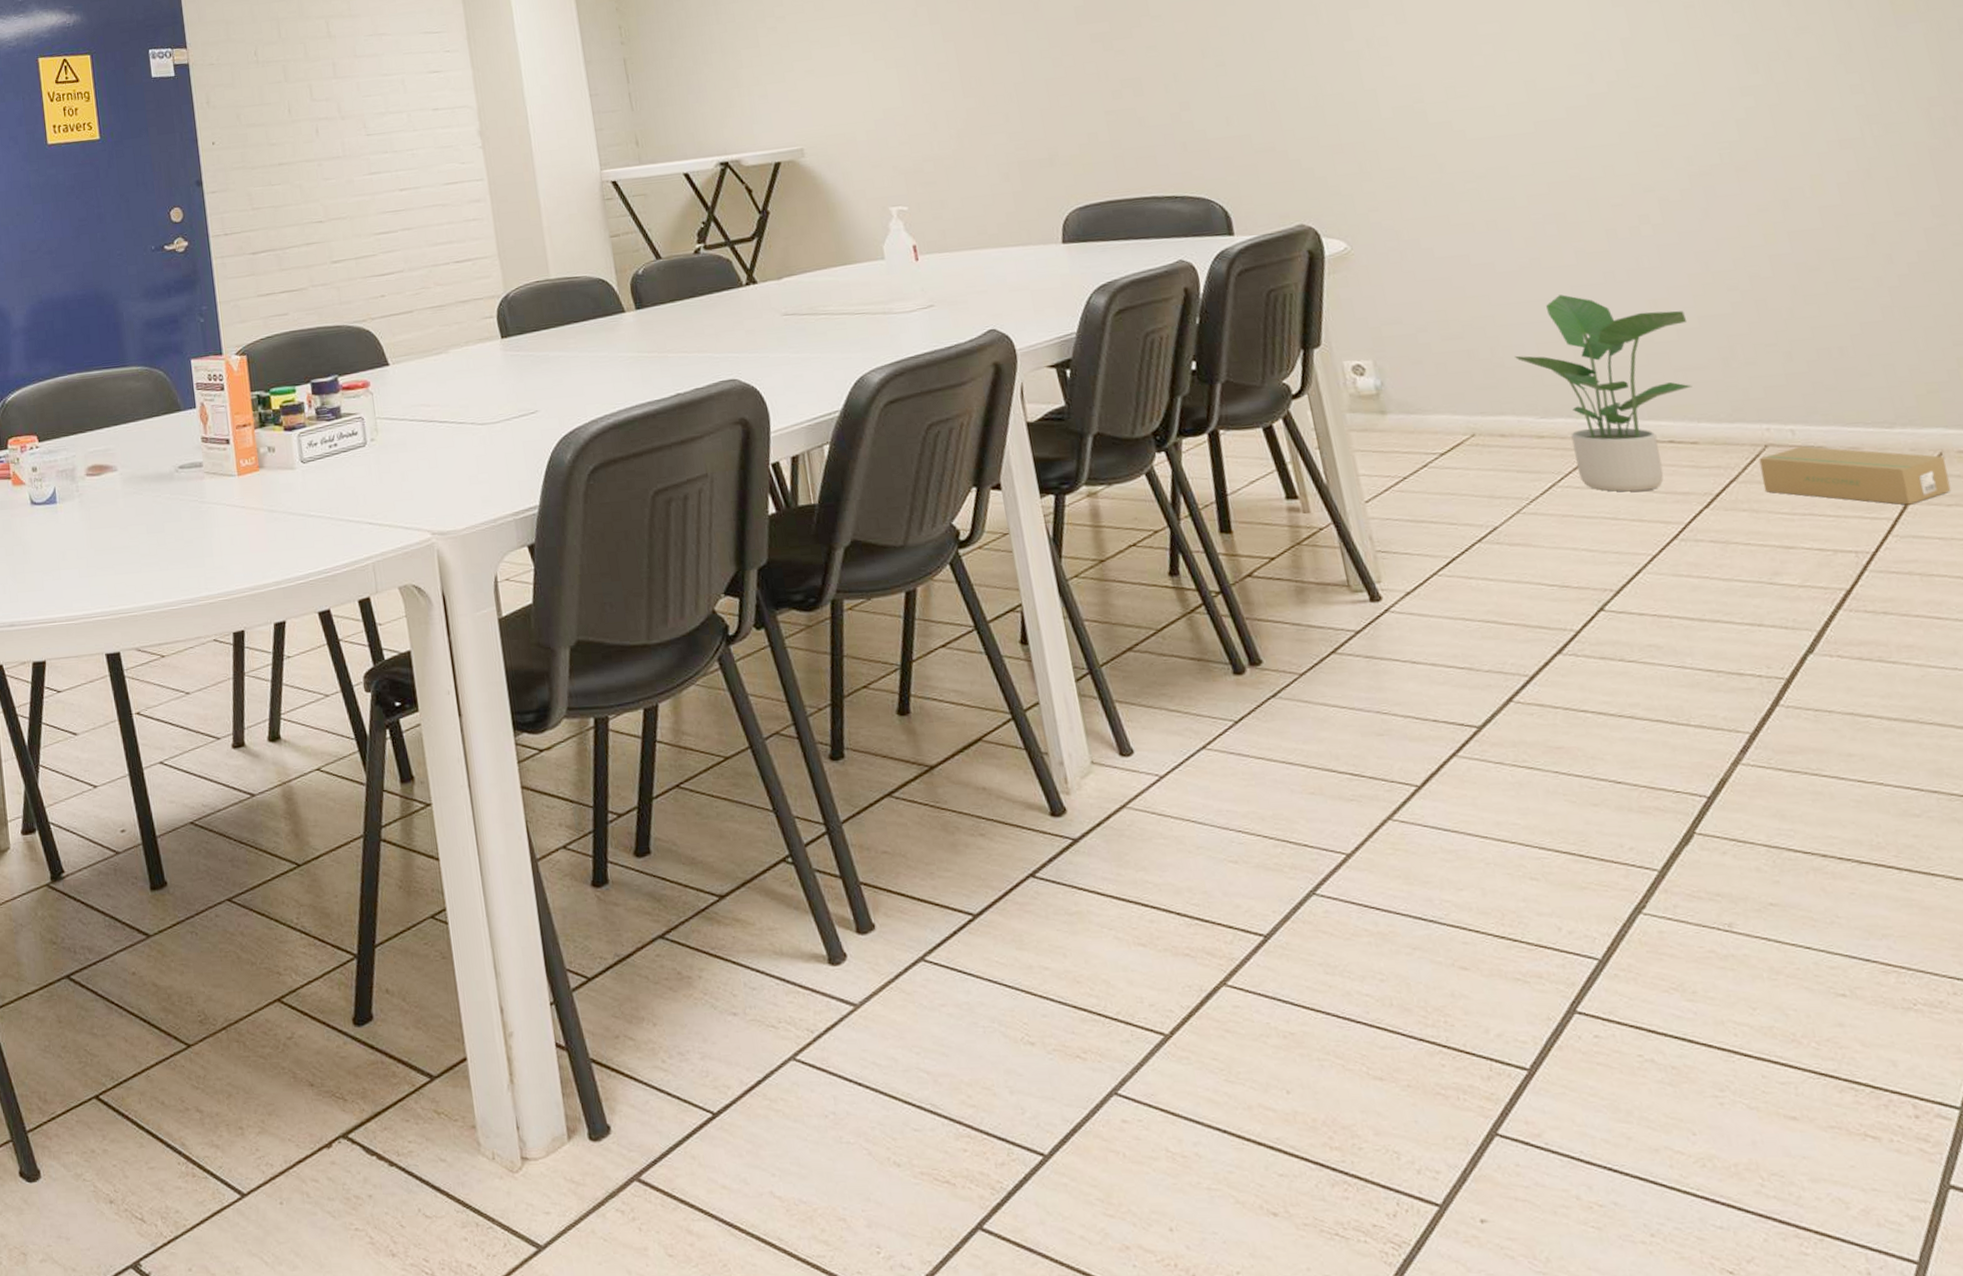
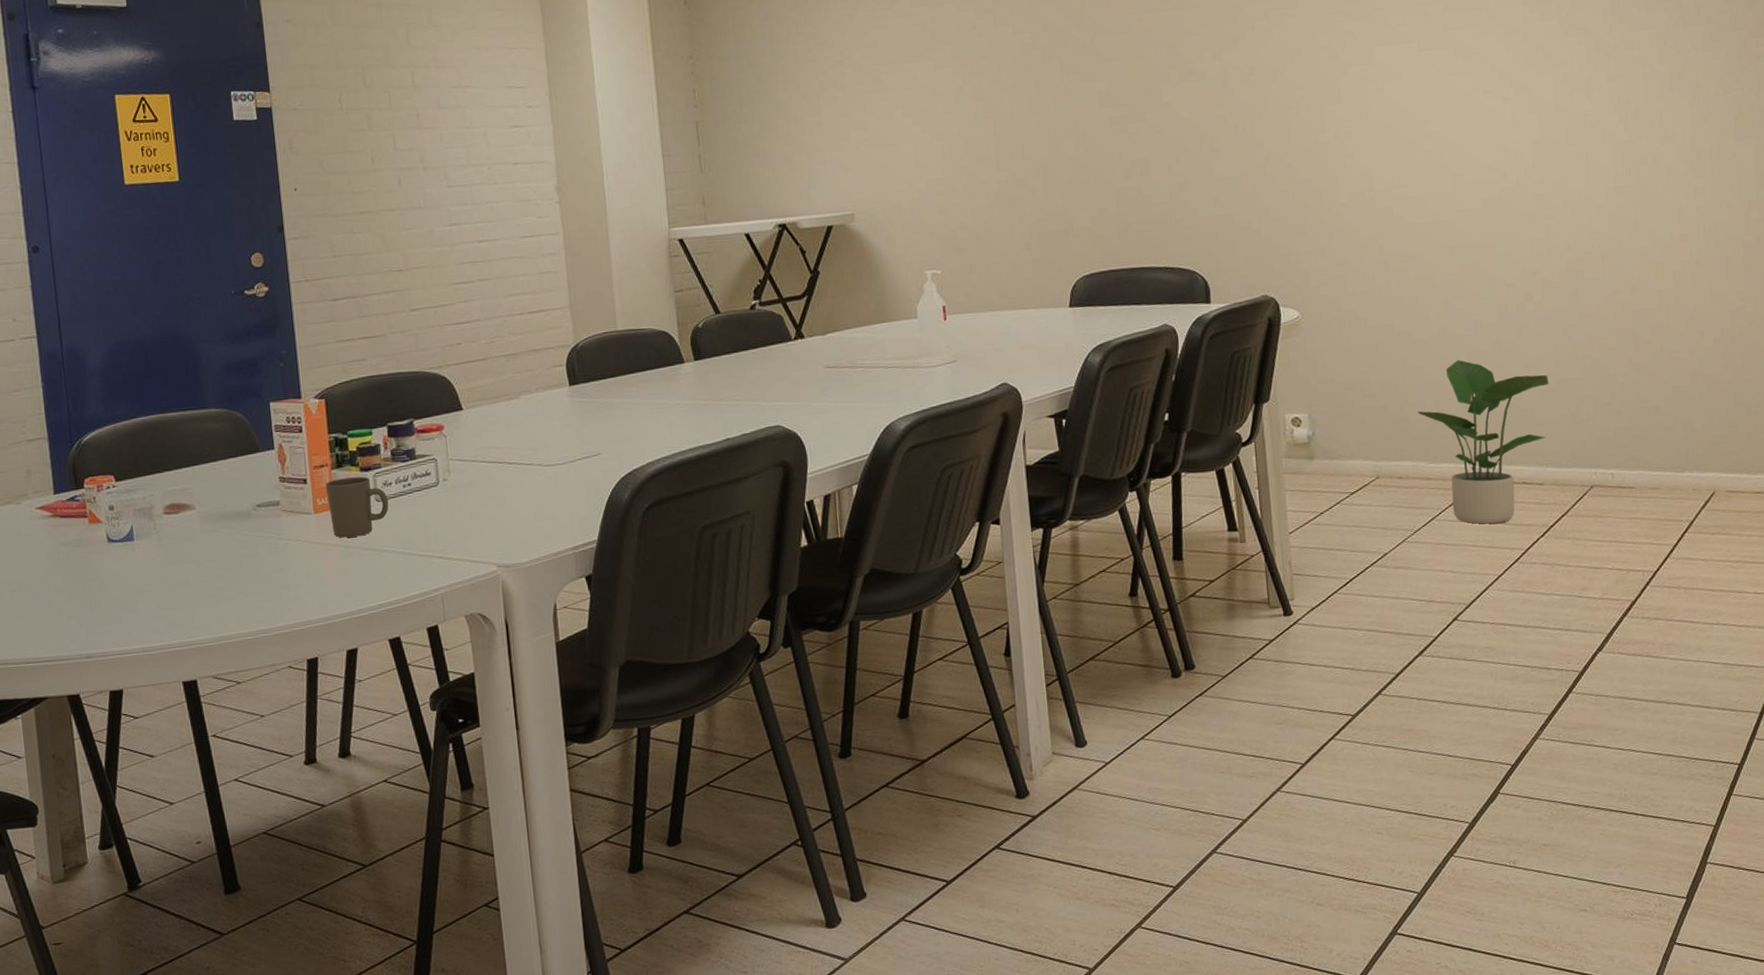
mug: none [248,436,315,502] -> present [325,476,389,538]
box: present [1758,446,1951,505] -> none [1585,487,1717,534]

